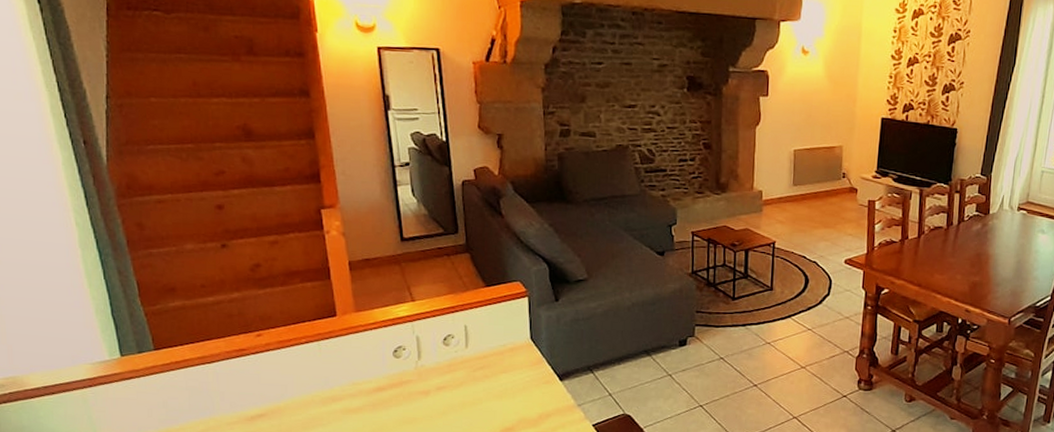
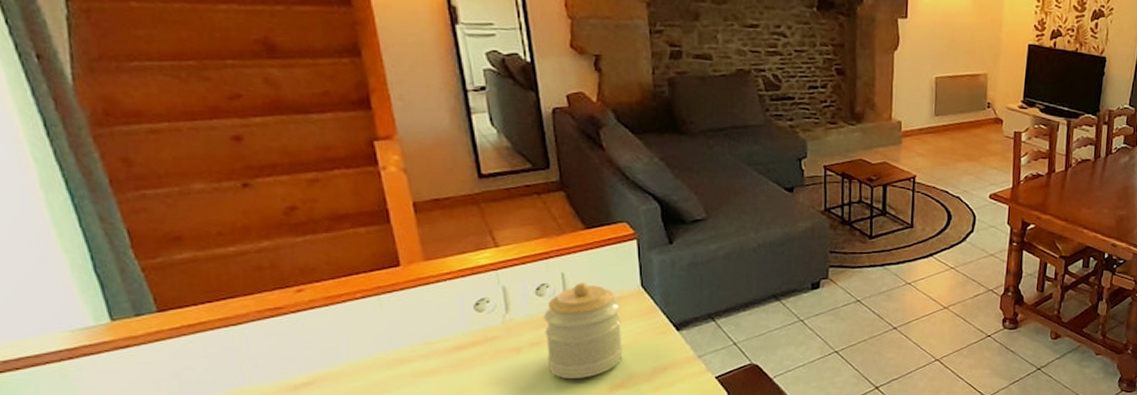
jar: none [449,334,514,421] -> present [544,283,623,378]

